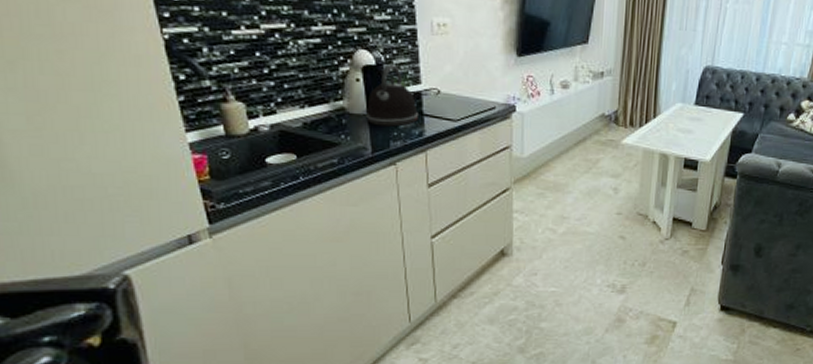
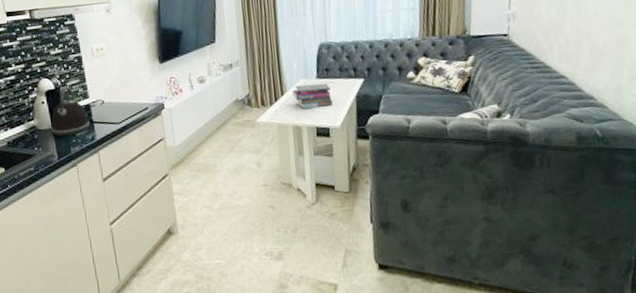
books: none [666,109,708,137] -> present [292,83,333,110]

